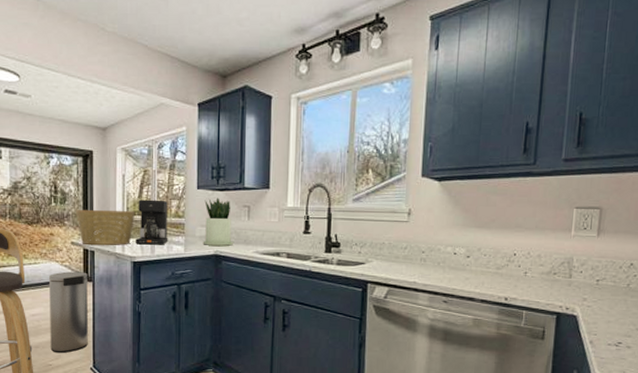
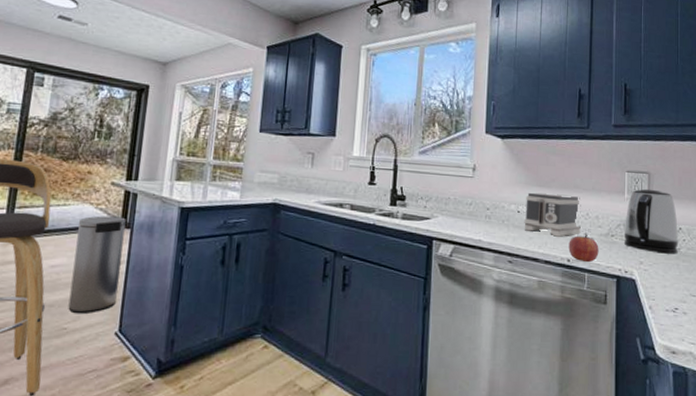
basket: present [75,209,136,245] -> none [120,147,190,188]
coffee maker: present [136,199,168,245] -> none [186,139,226,190]
planter: present [203,197,234,247] -> none [261,142,295,195]
toaster: none [460,234,523,277] -> present [524,192,582,237]
fruit: none [506,274,540,301] -> present [568,235,599,263]
kettle: none [566,224,630,291] -> present [623,188,679,255]

